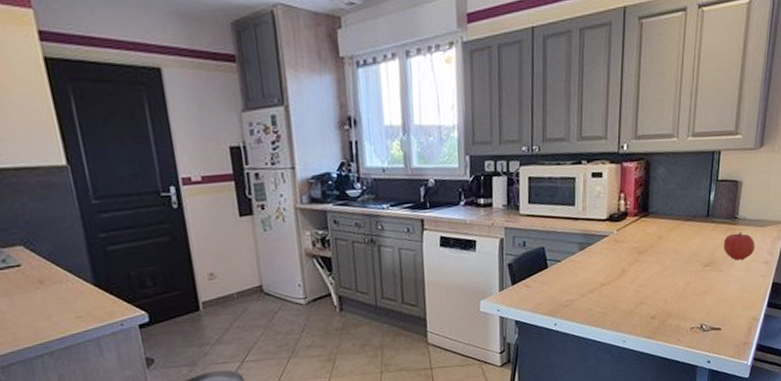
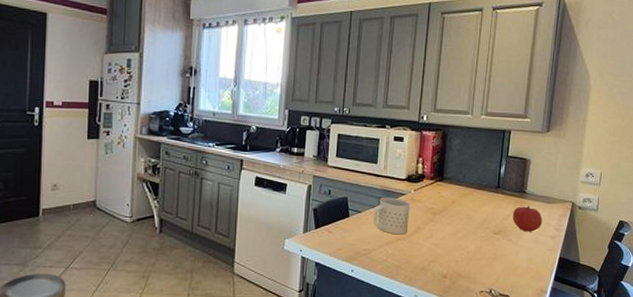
mug: none [574,241,614,281] -> present [374,197,411,235]

